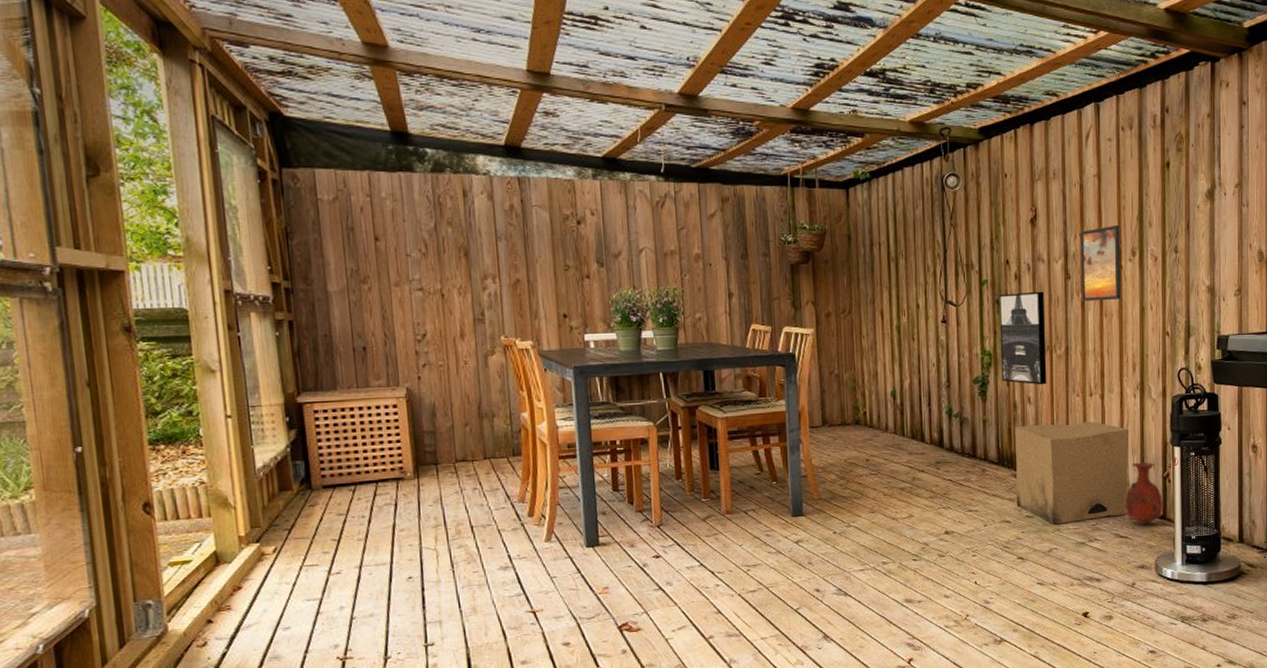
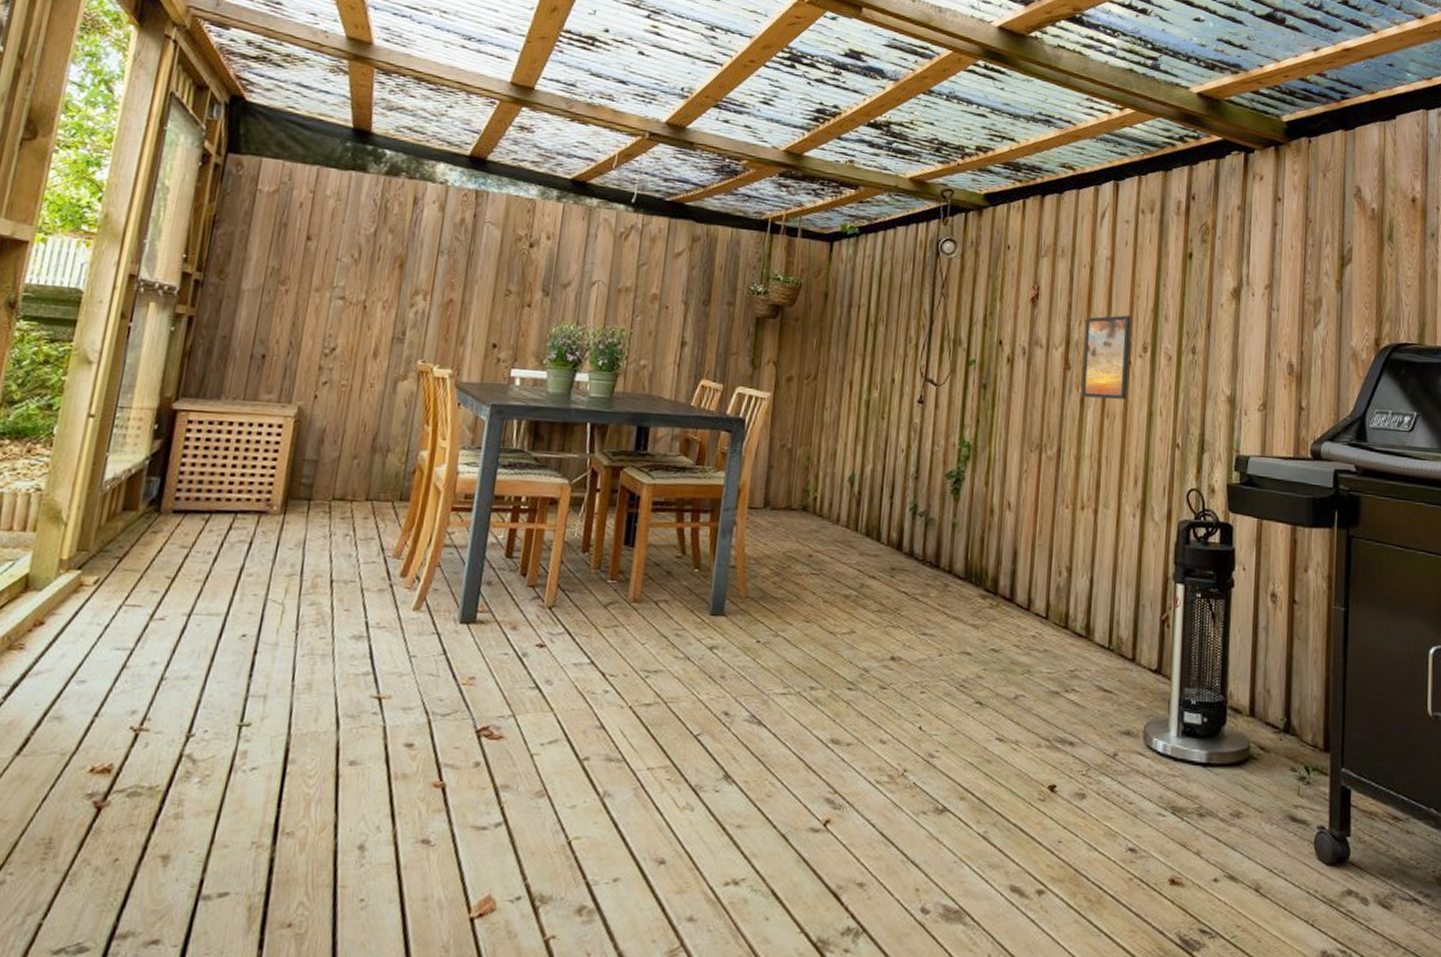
wall art: present [999,291,1047,385] -> none [980,378,1040,490]
storage box: present [1015,421,1129,525] -> none [980,535,1125,665]
vase: present [1125,462,1163,526] -> none [1112,597,1159,680]

